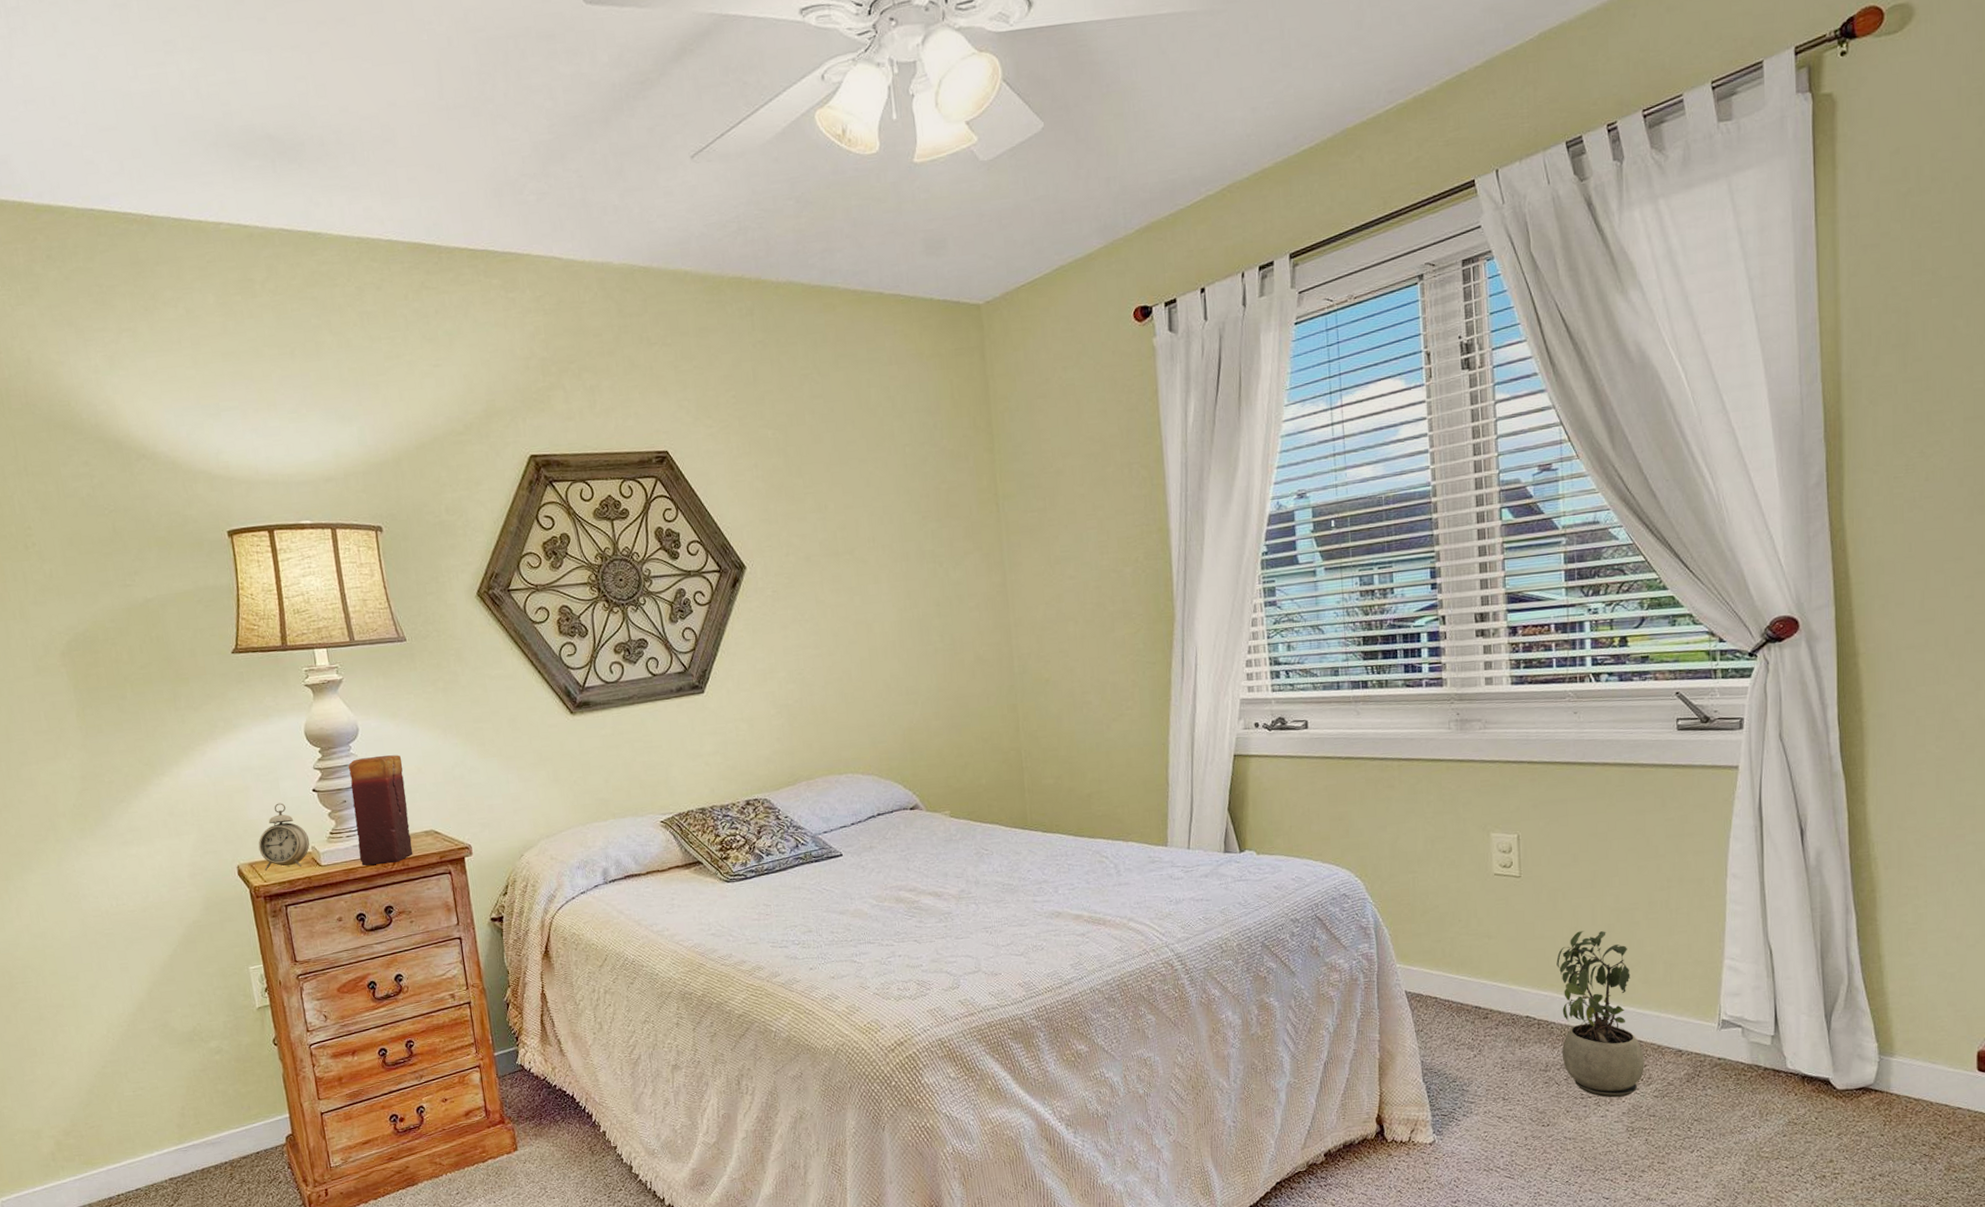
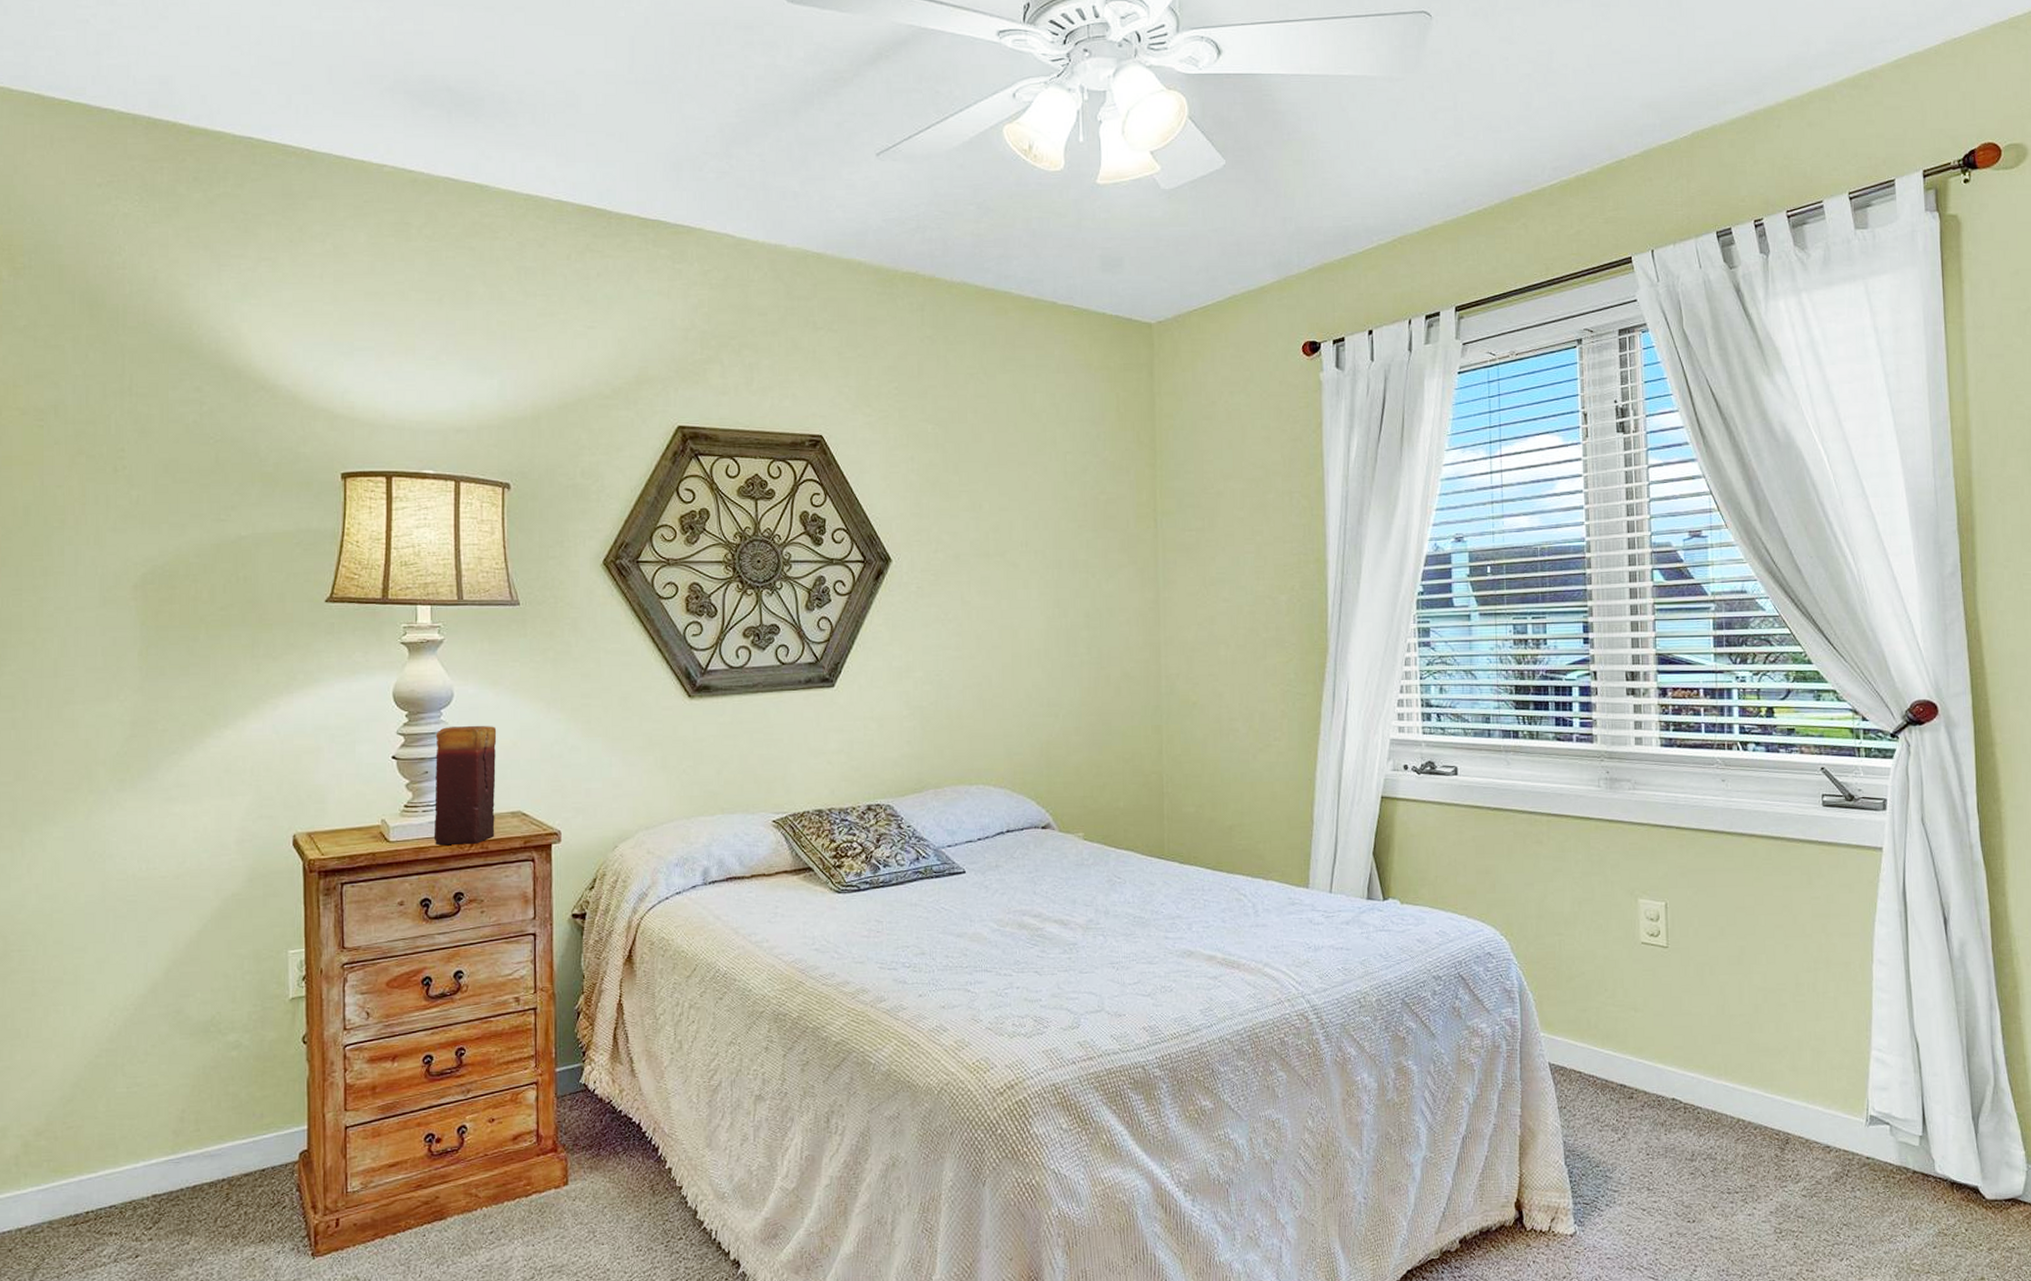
alarm clock: present [258,803,310,871] -> none [321,768,380,843]
potted plant: present [1556,931,1645,1098] -> none [1703,1009,1792,1195]

